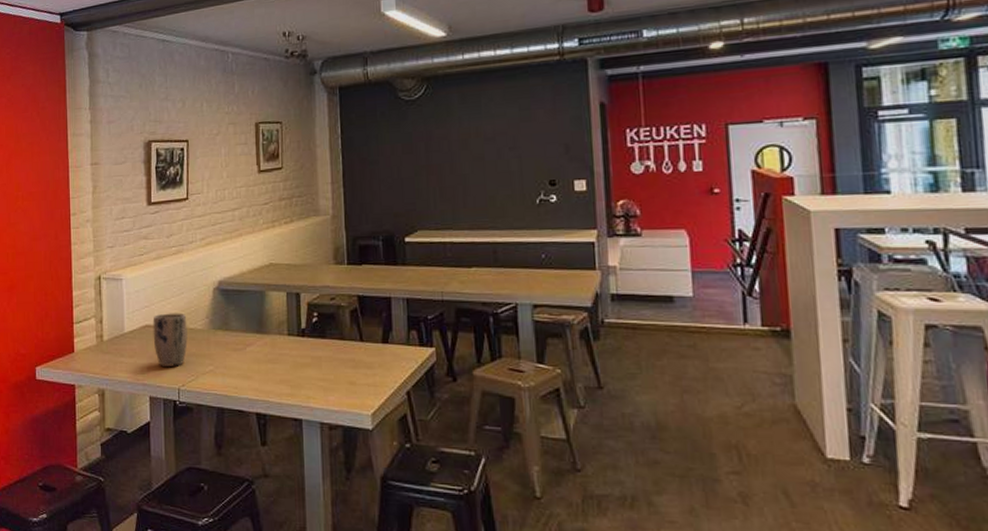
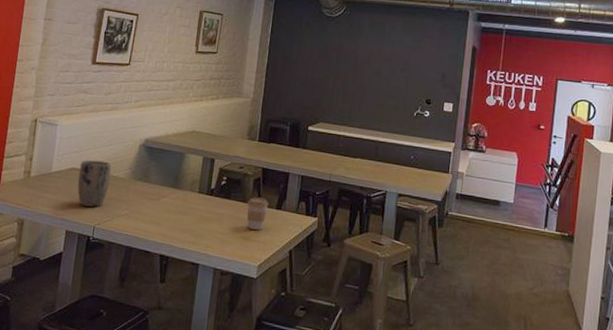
coffee cup: none [346,332,373,371] -> present [246,197,269,230]

